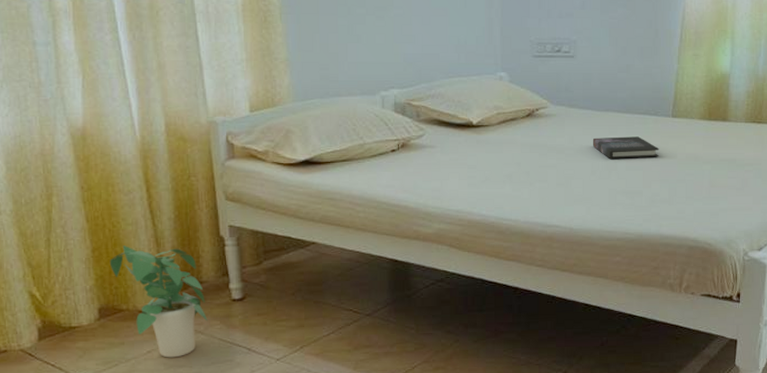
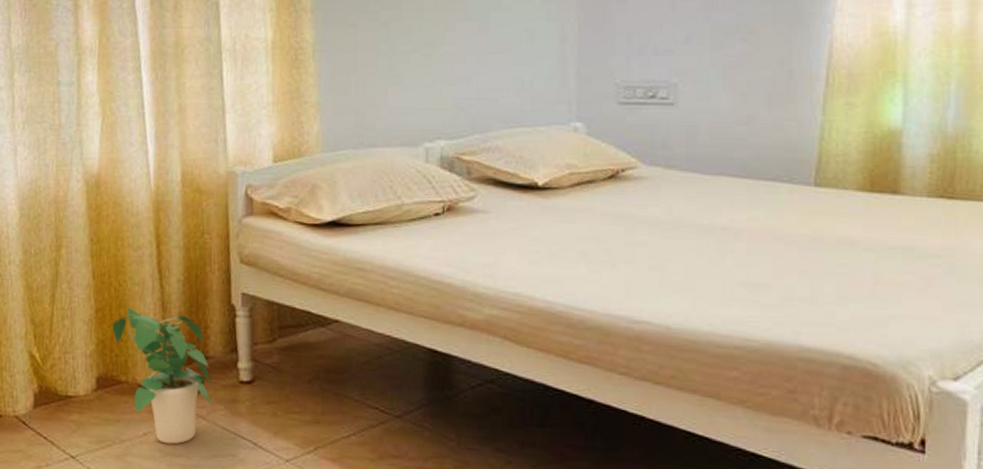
book: present [592,136,659,159] -> none [699,209,796,239]

